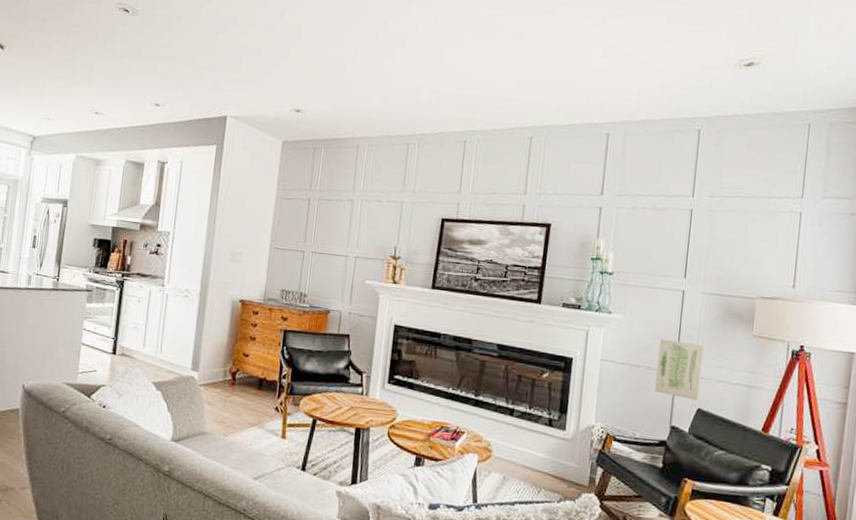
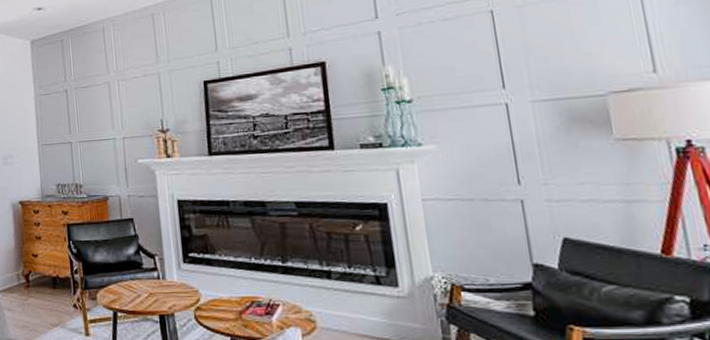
wall art: present [655,338,704,401] -> none [491,161,561,229]

